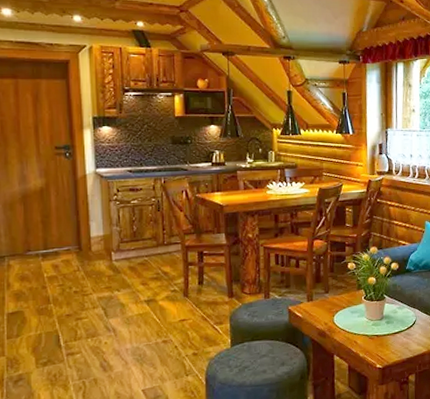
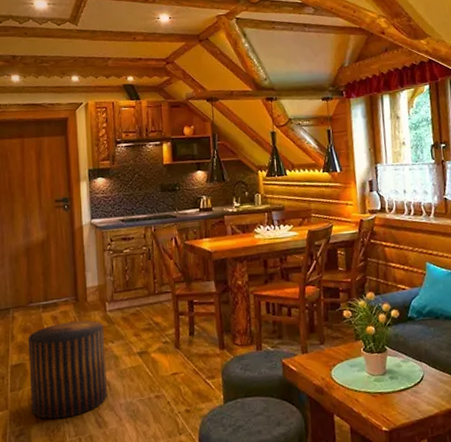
stool: none [26,269,113,365] -> present [28,320,107,420]

